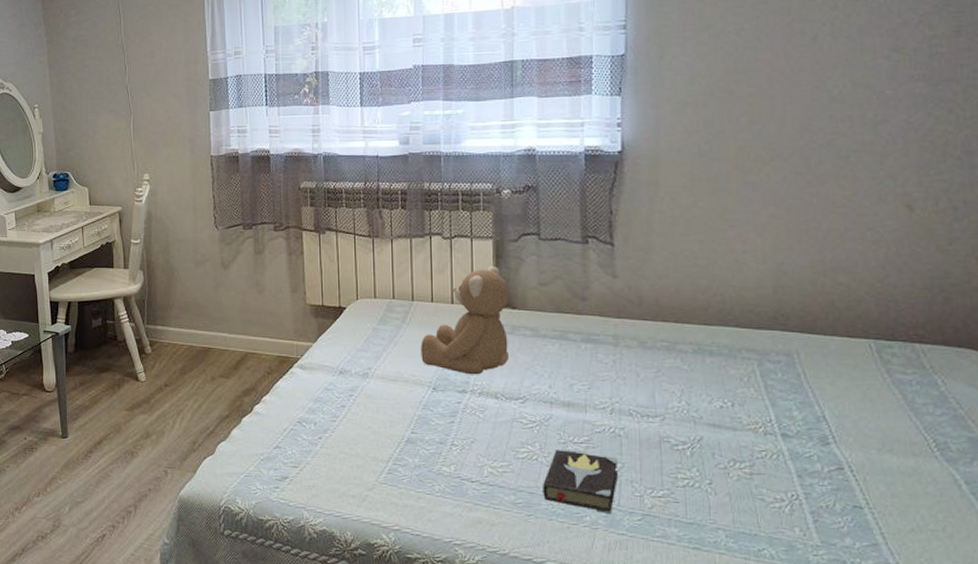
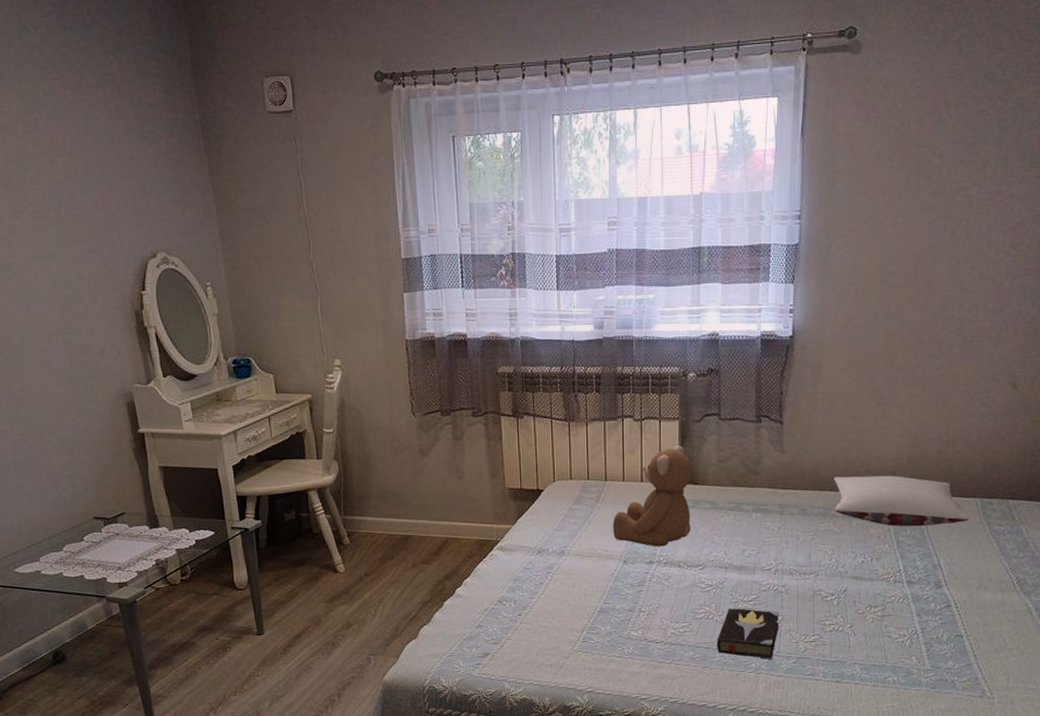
pillow: none [679,307,861,370] -> present [833,475,969,527]

